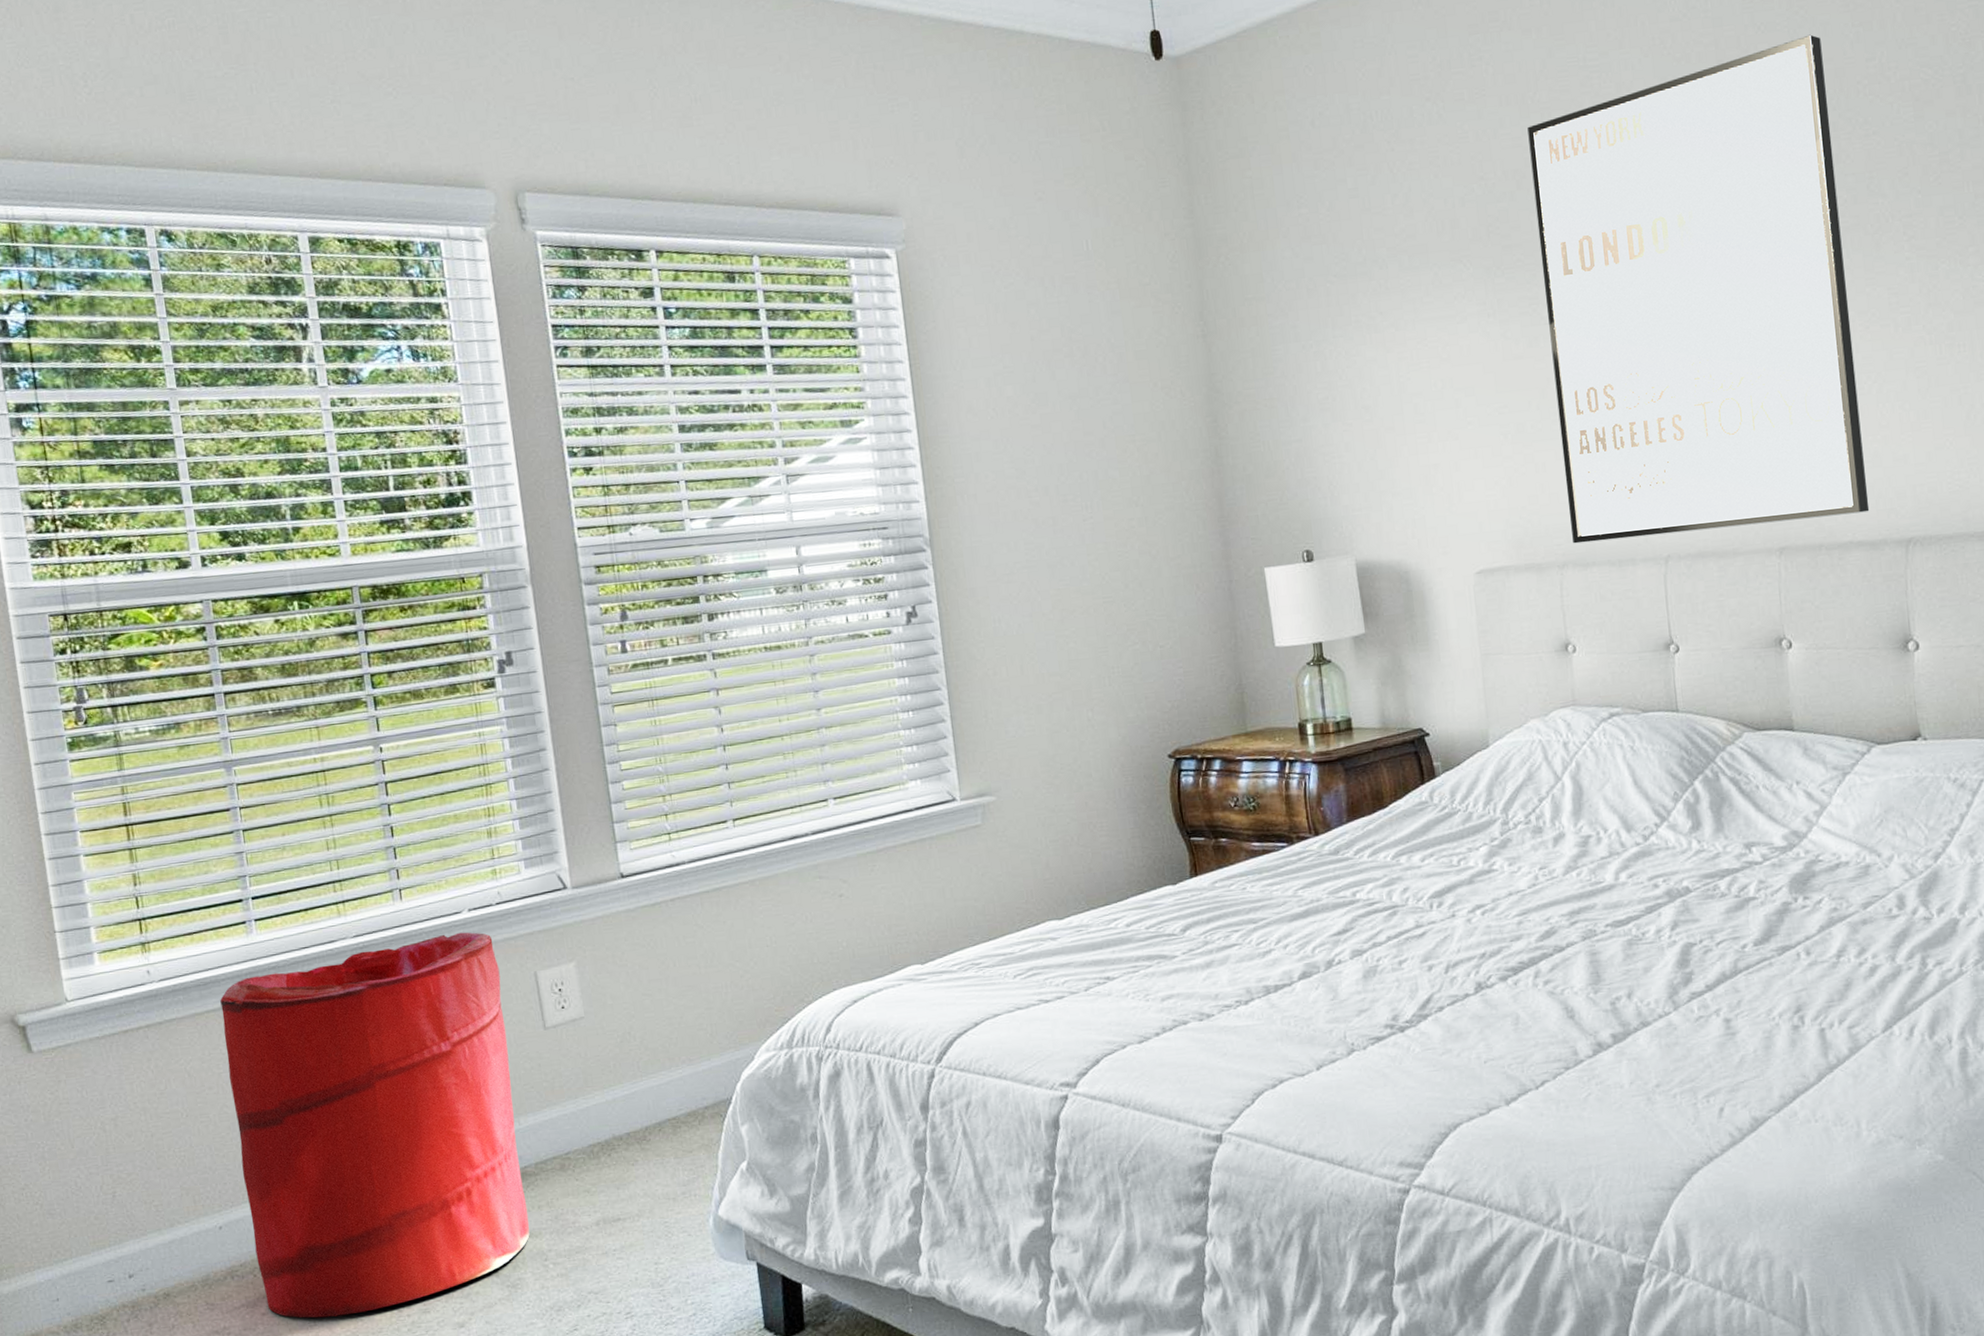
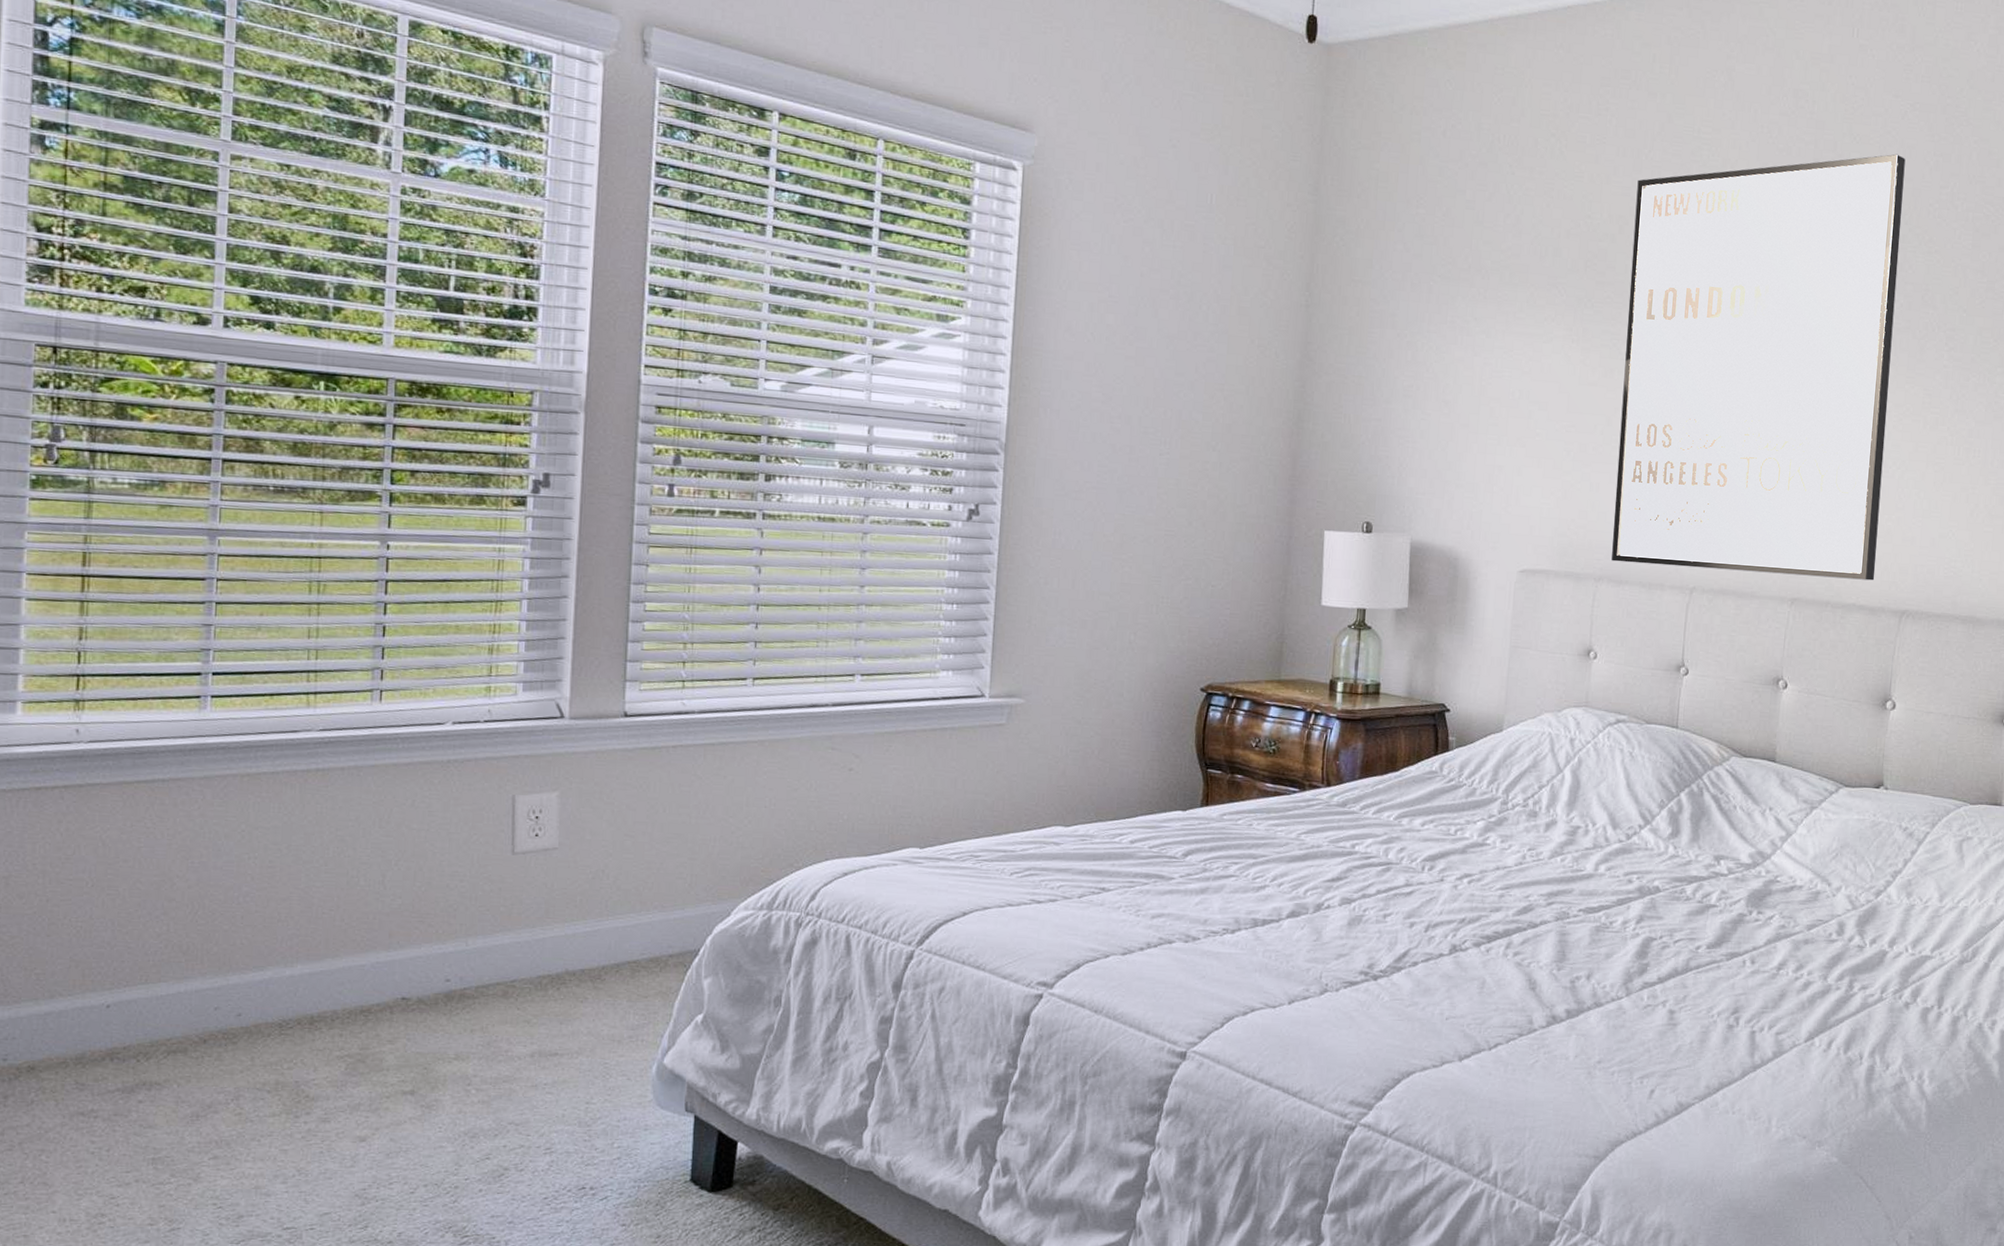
laundry hamper: present [220,932,530,1318] -> none [144,742,475,1114]

